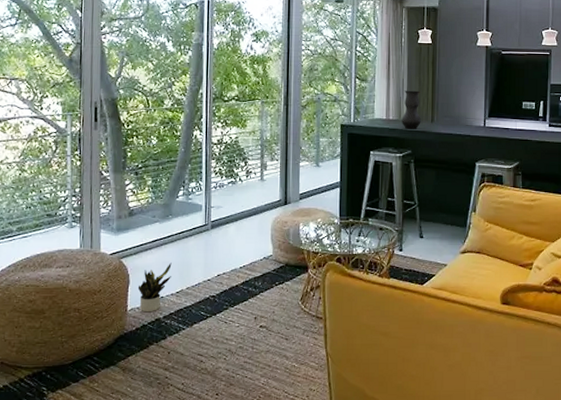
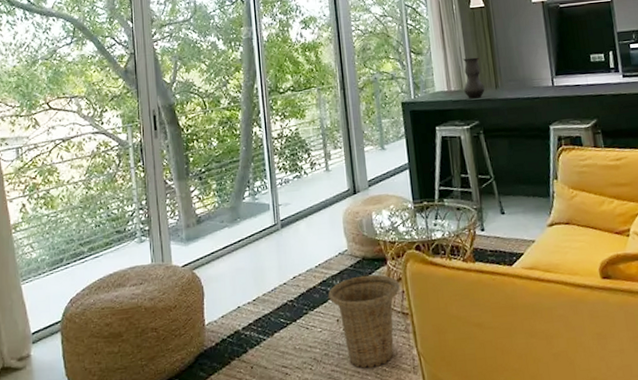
potted plant: present [137,263,172,313] -> none [213,269,246,326]
basket: none [249,280,318,364] -> present [328,274,400,369]

